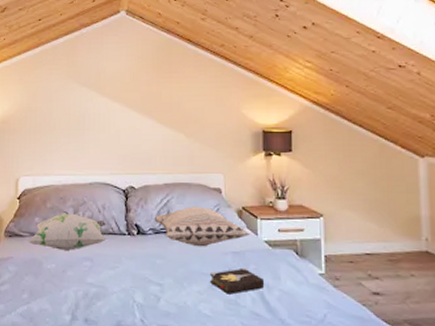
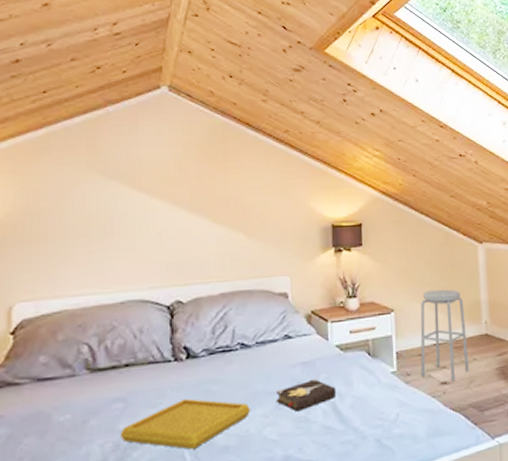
decorative pillow: present [28,213,106,250] -> none [29,343,145,395]
serving tray: none [88,266,188,309] -> present [119,398,251,450]
decorative pillow: present [154,206,249,247] -> none [208,316,320,363]
stool: none [350,200,406,294] -> present [420,289,470,382]

